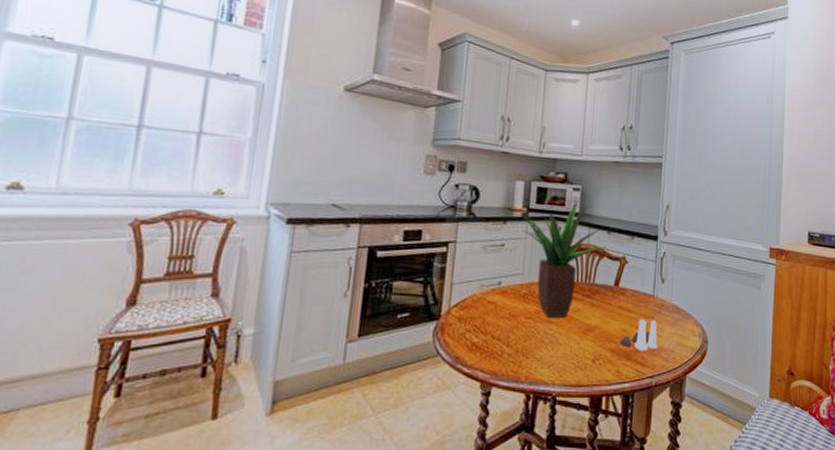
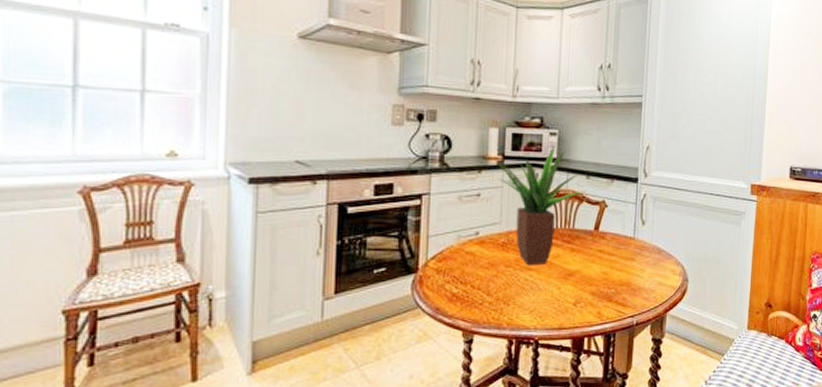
salt and pepper shaker set: present [620,320,658,352] -> none [601,262,639,293]

